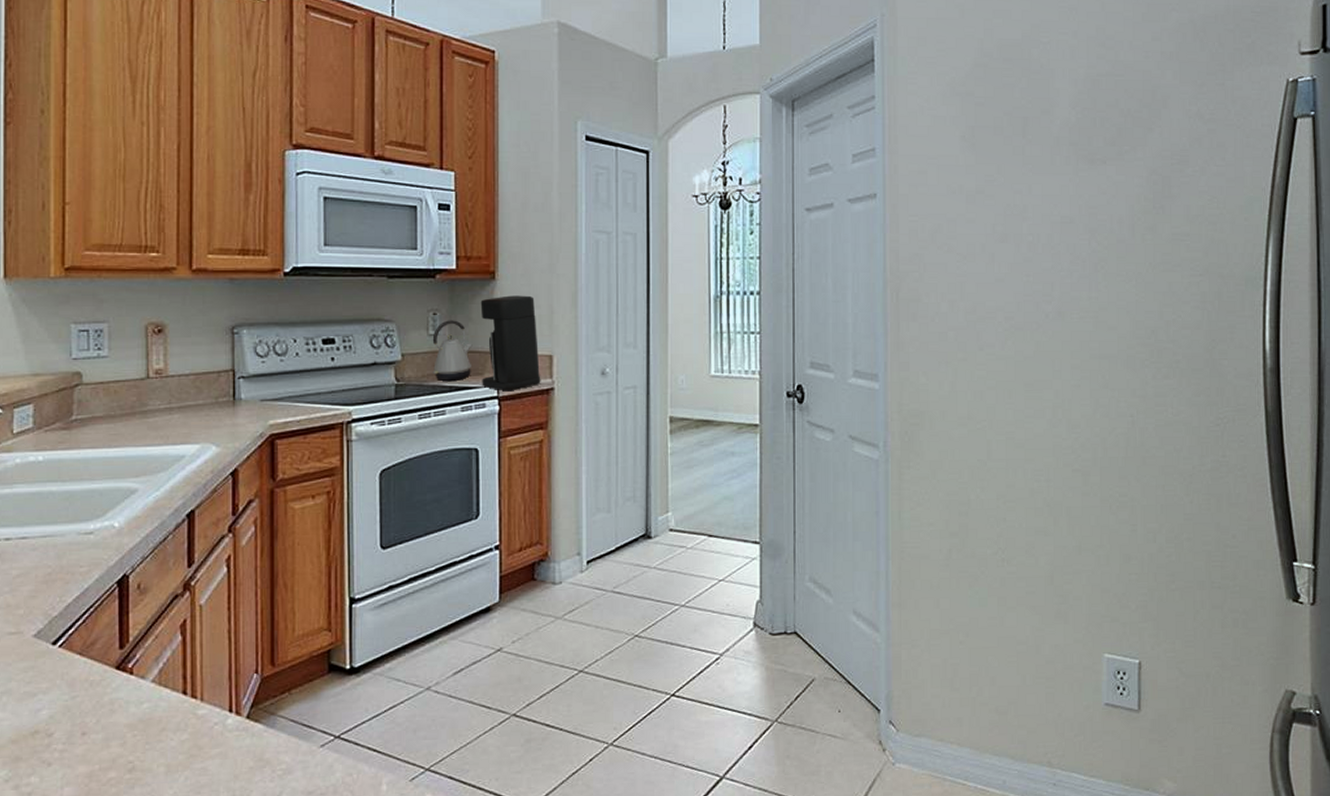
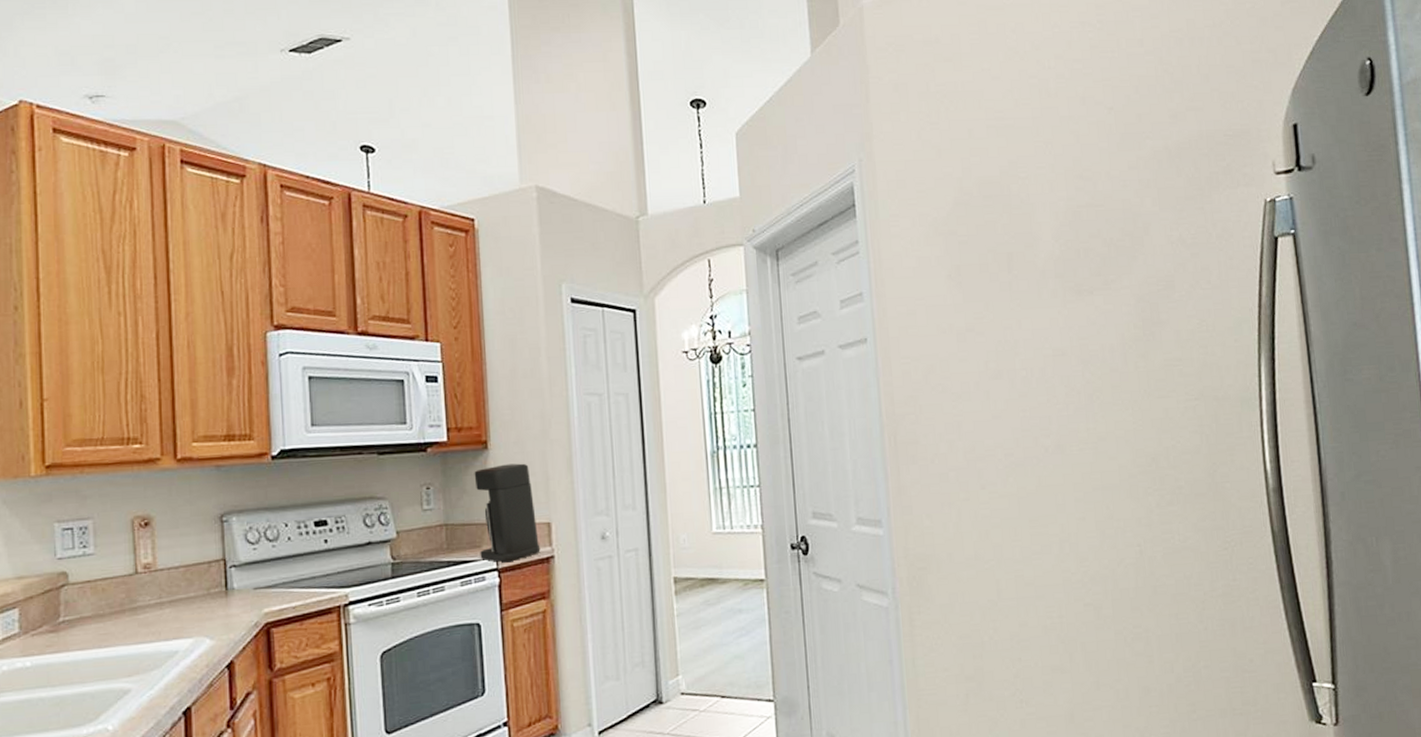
kettle: present [432,320,473,381] -> none [427,493,470,556]

